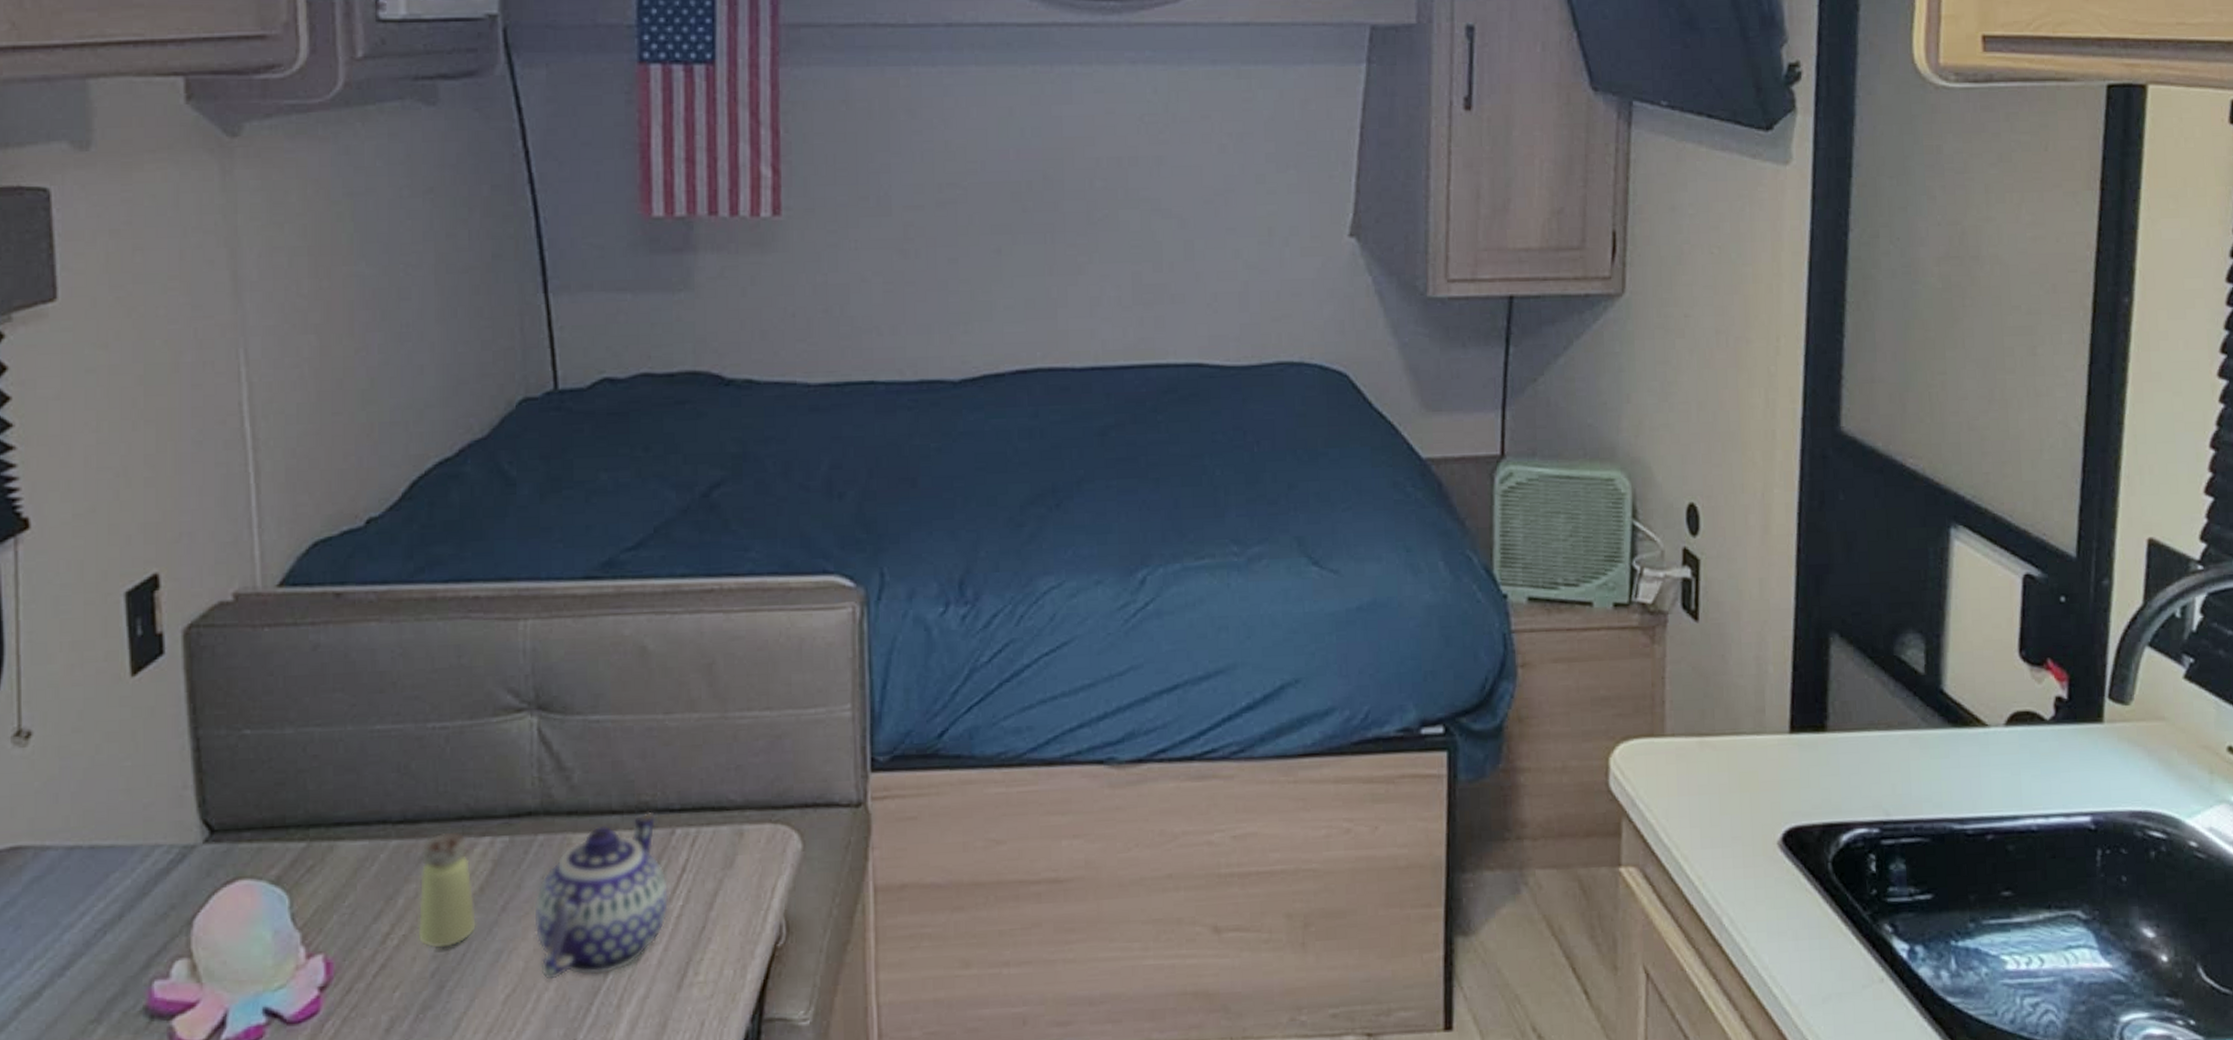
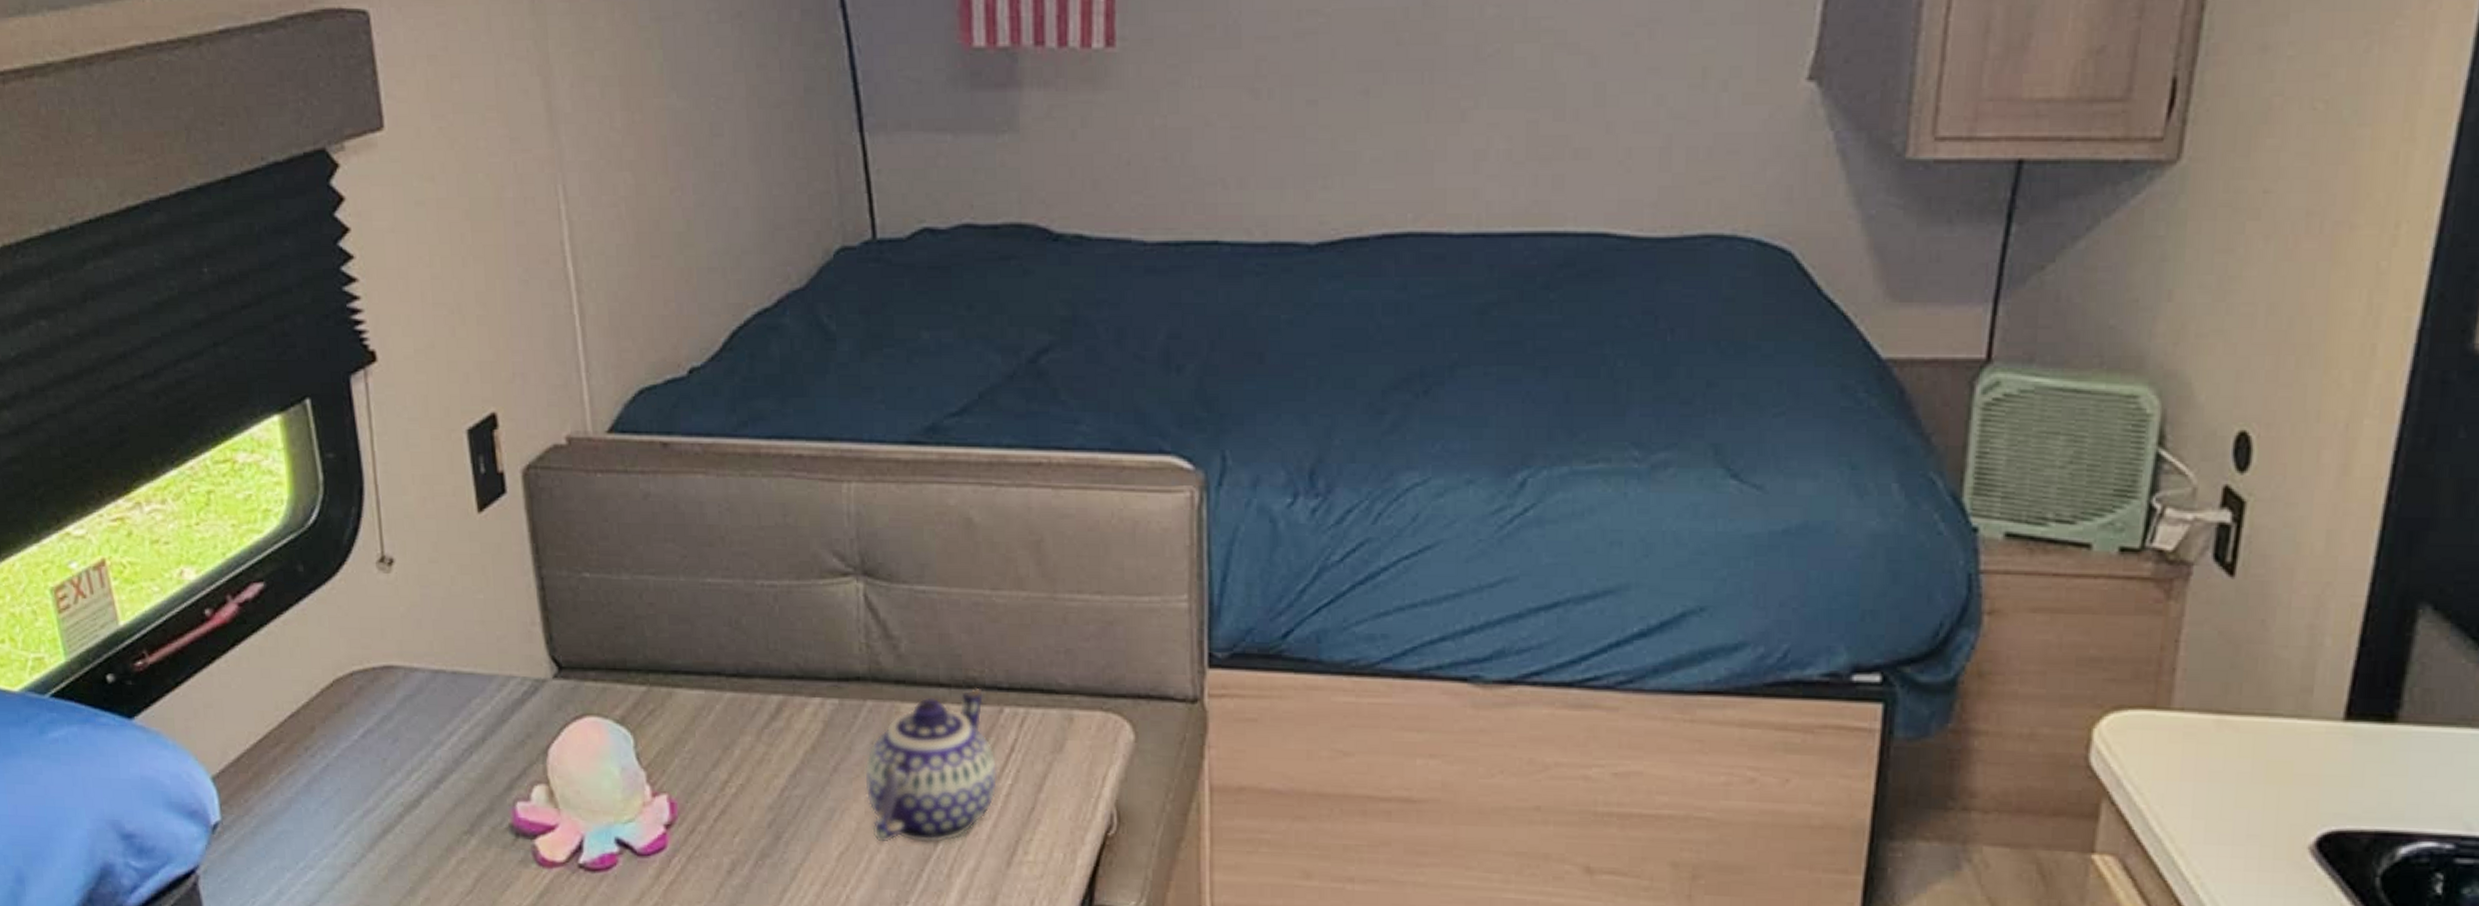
saltshaker: present [417,831,478,949] -> none [753,689,811,802]

